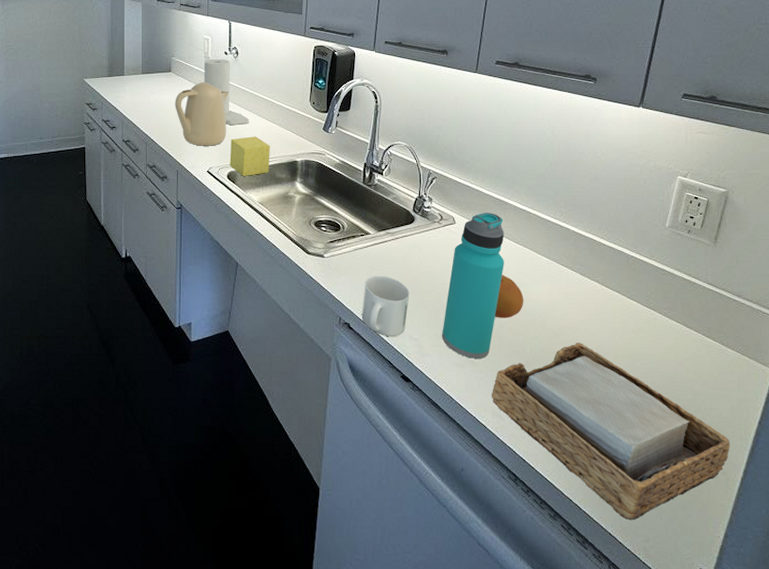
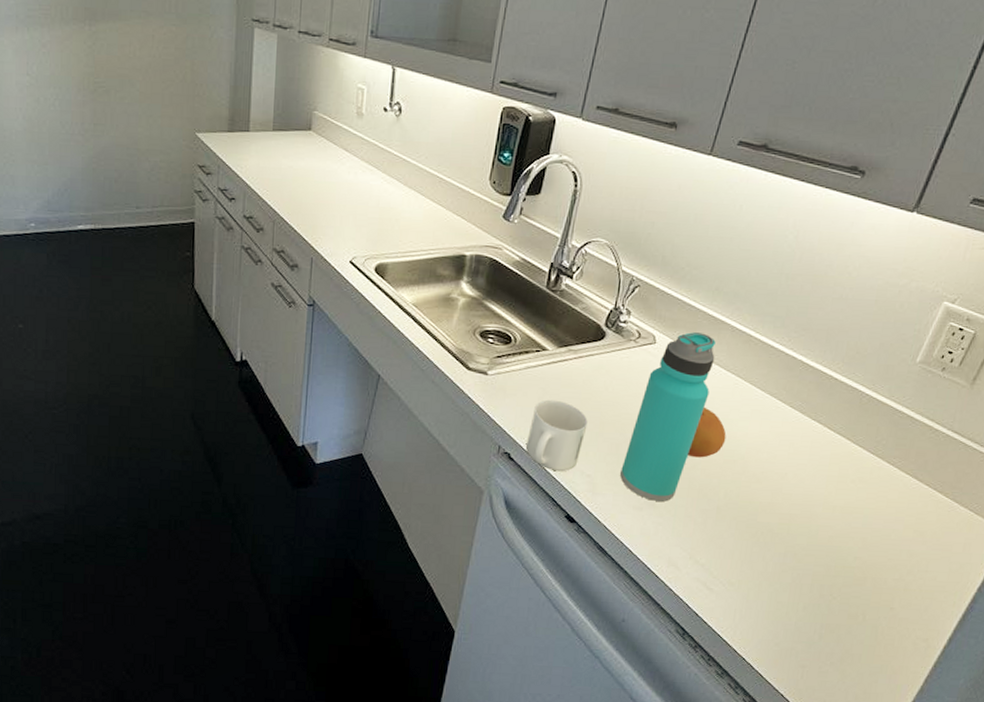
kettle: present [175,82,229,146] -> none [313,146,385,230]
paper towel: present [204,59,249,126] -> none [354,116,409,206]
sponge: present [229,136,270,176] -> none [379,220,433,271]
napkin holder: present [491,343,730,521] -> none [669,490,940,683]

